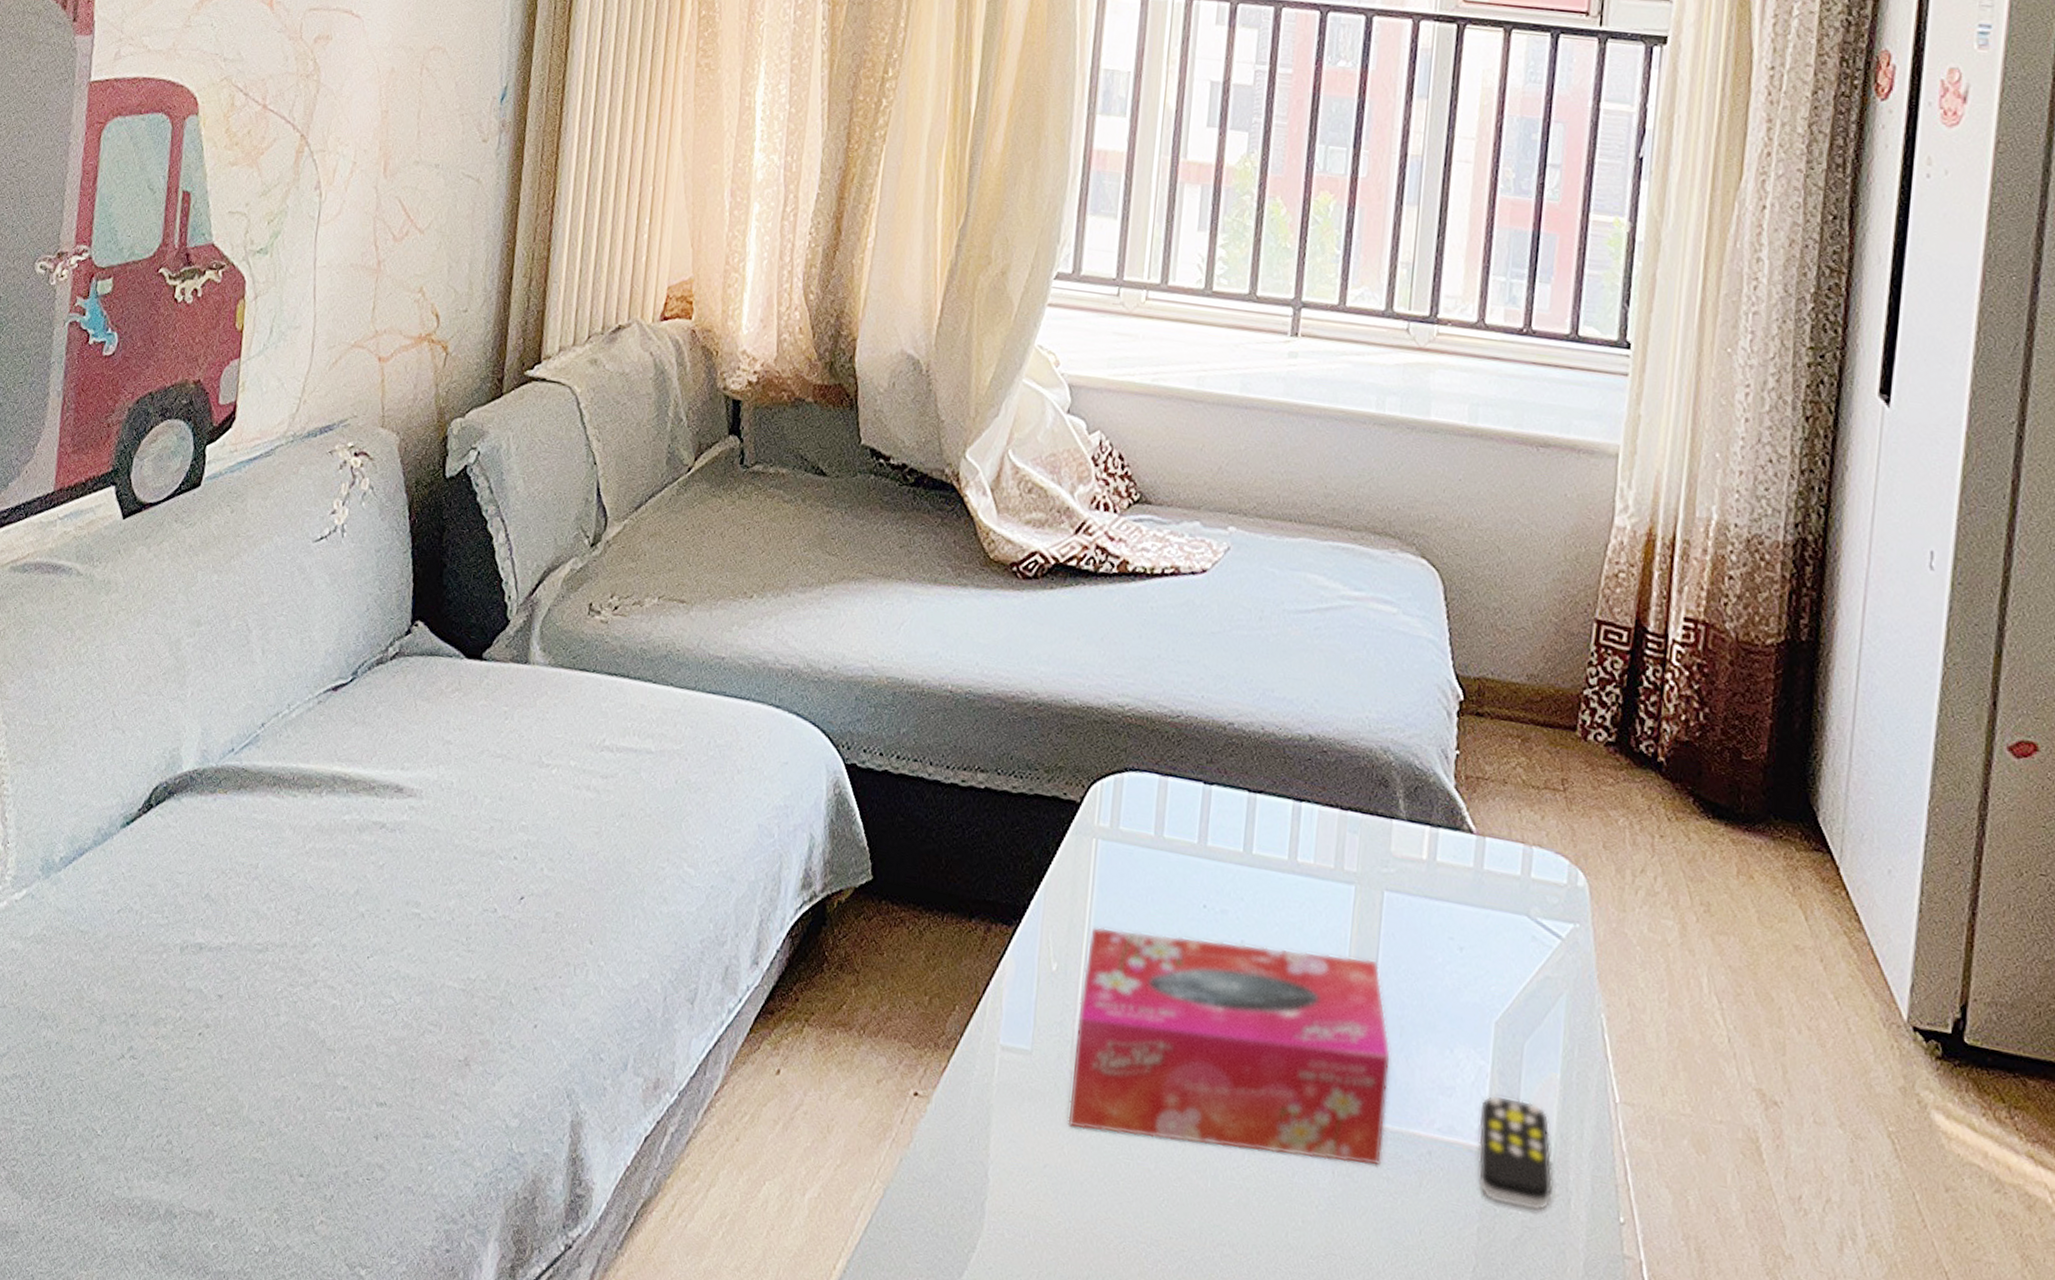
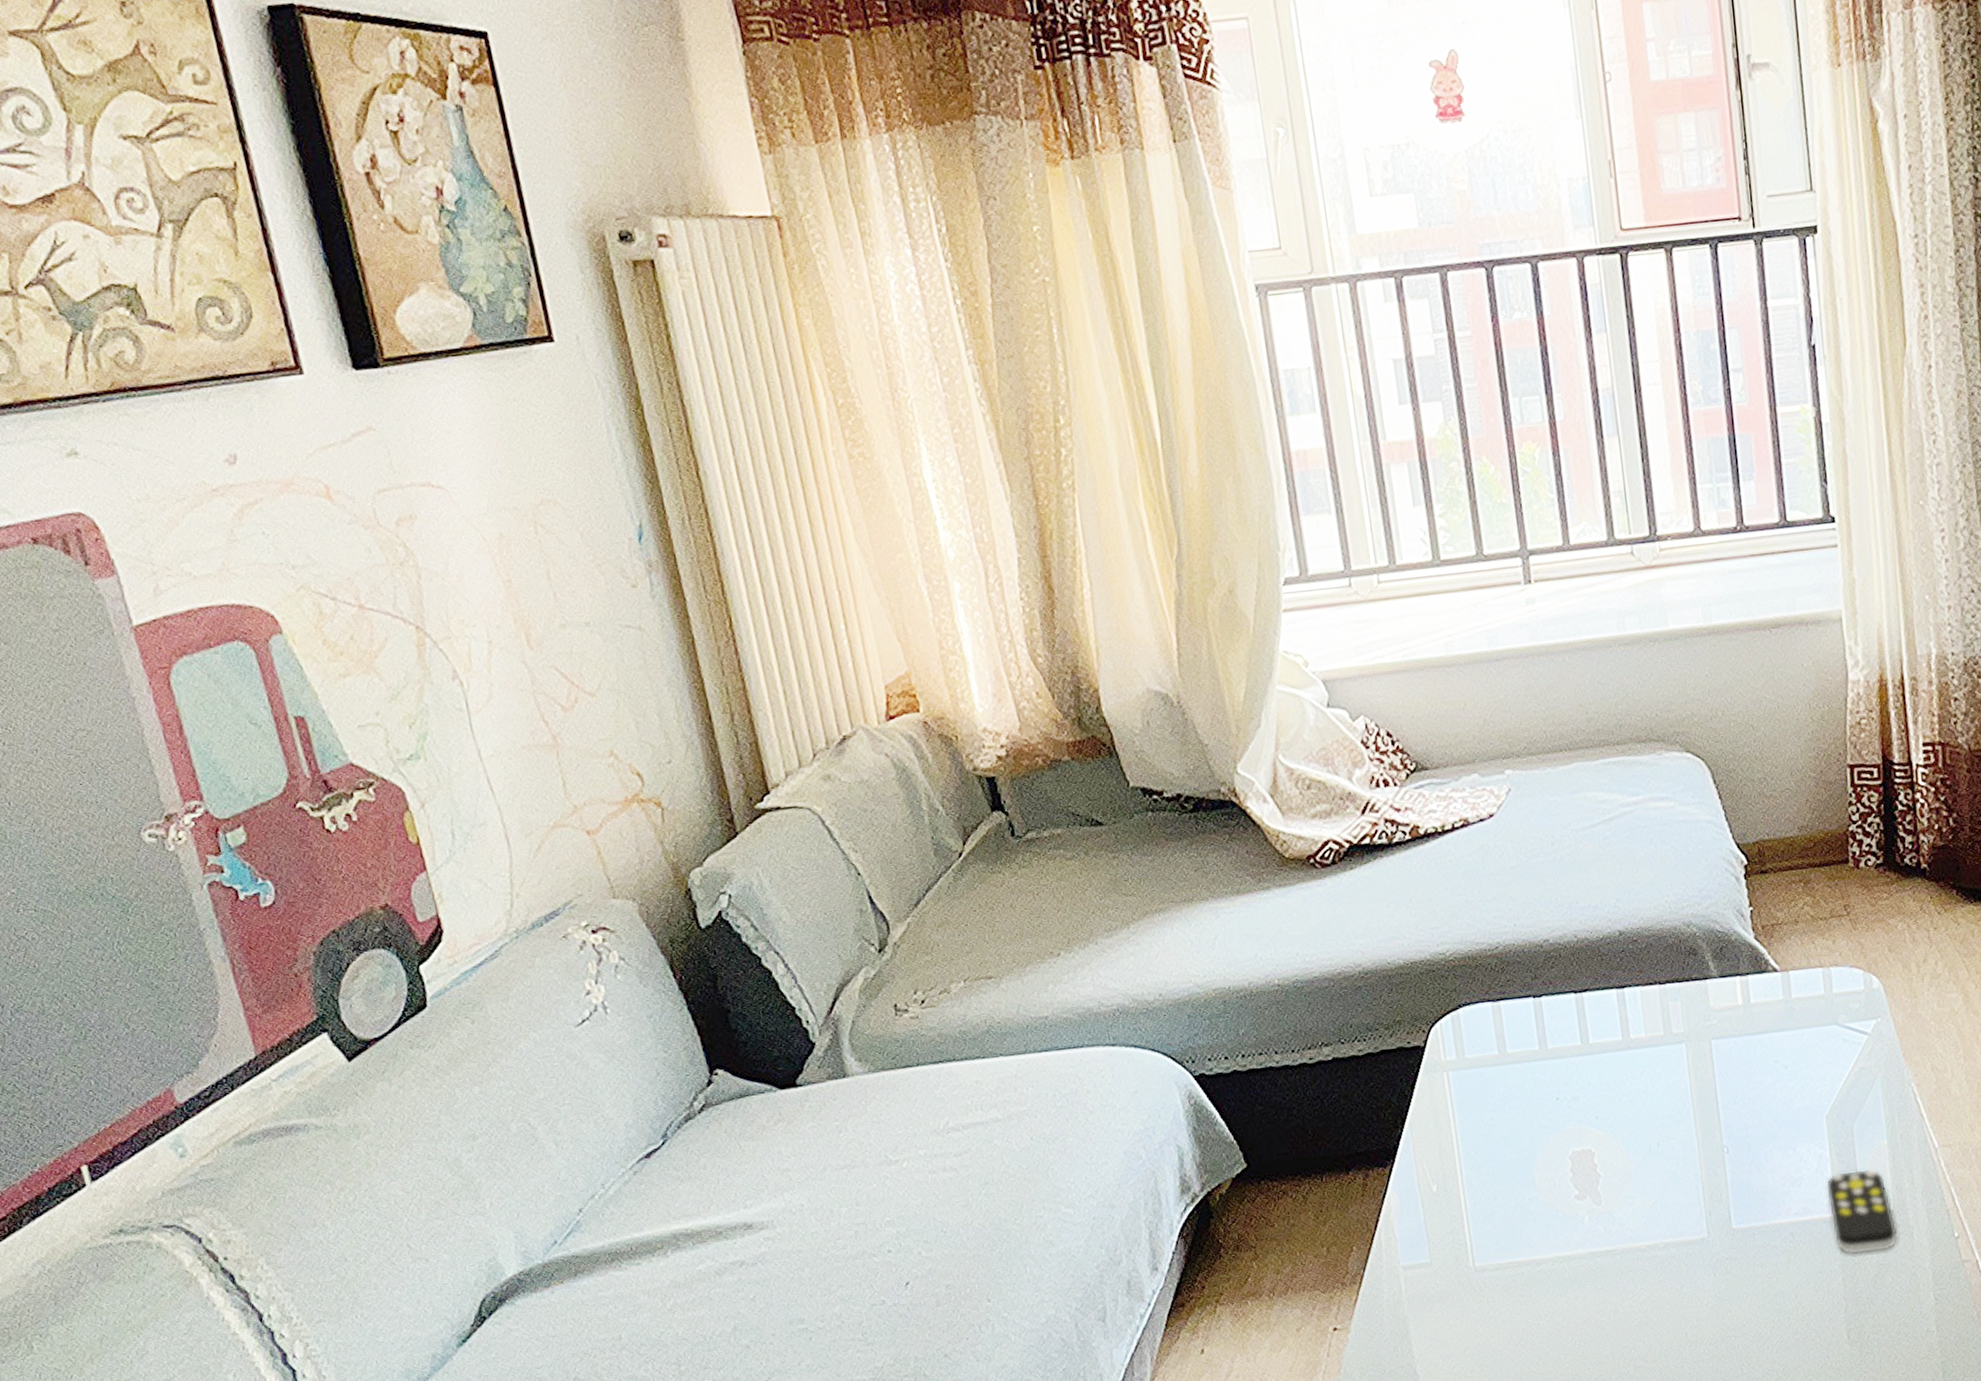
tissue box: present [1067,926,1392,1166] -> none [1459,1099,1754,1312]

